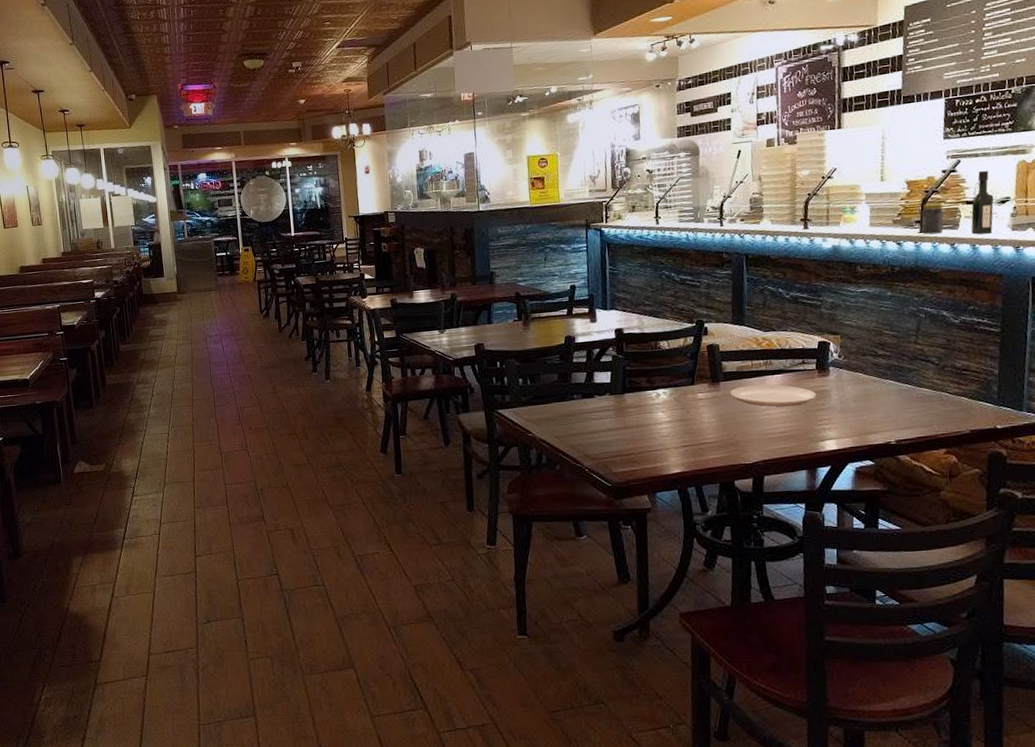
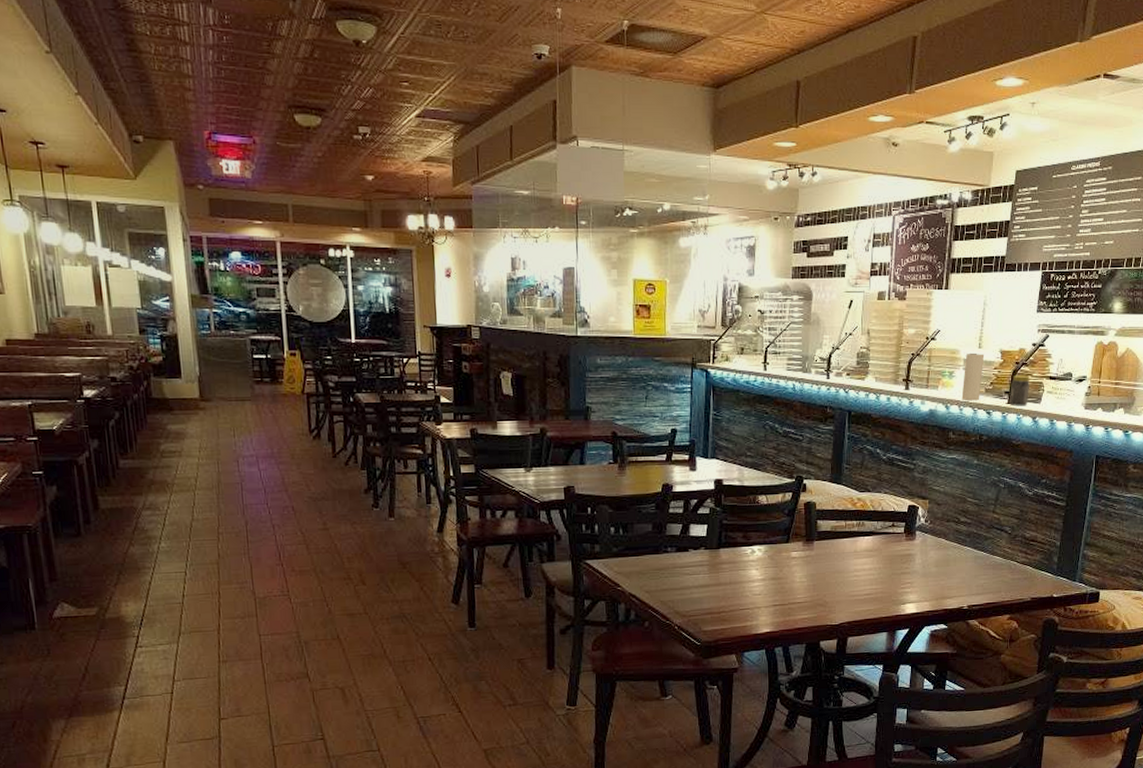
plate: present [730,384,816,407] -> none [823,545,902,569]
paper towel roll: none [866,186,889,235] -> present [961,353,985,401]
bottle: present [971,170,994,235] -> none [1051,347,1072,411]

